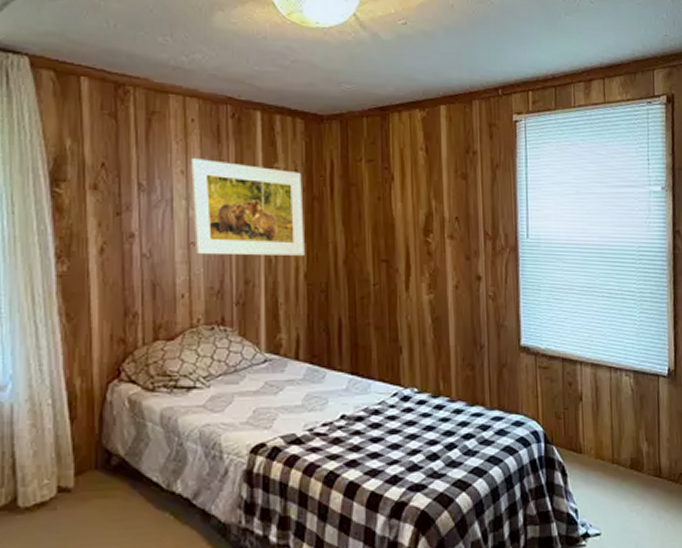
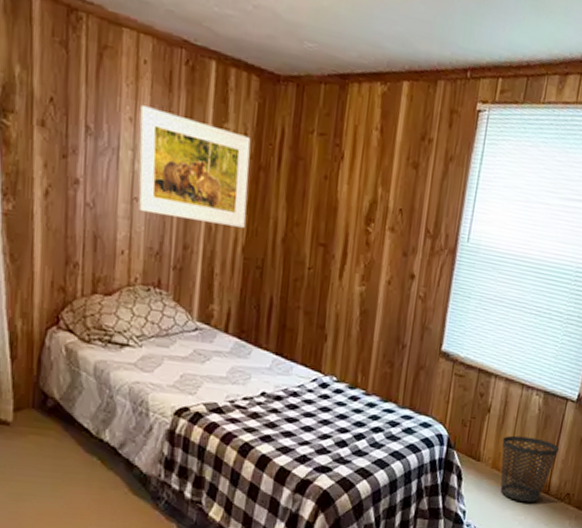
wastebasket: none [601,420,662,490] -> present [500,435,560,502]

